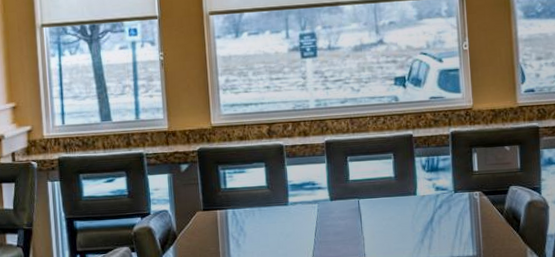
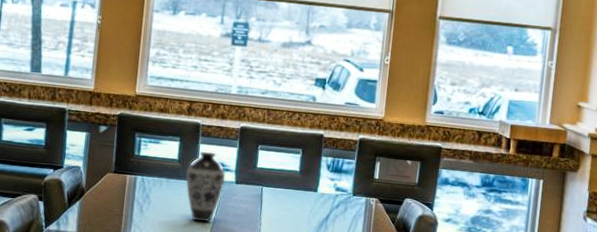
decorative vase: none [278,172,319,247] -> present [186,151,226,222]

